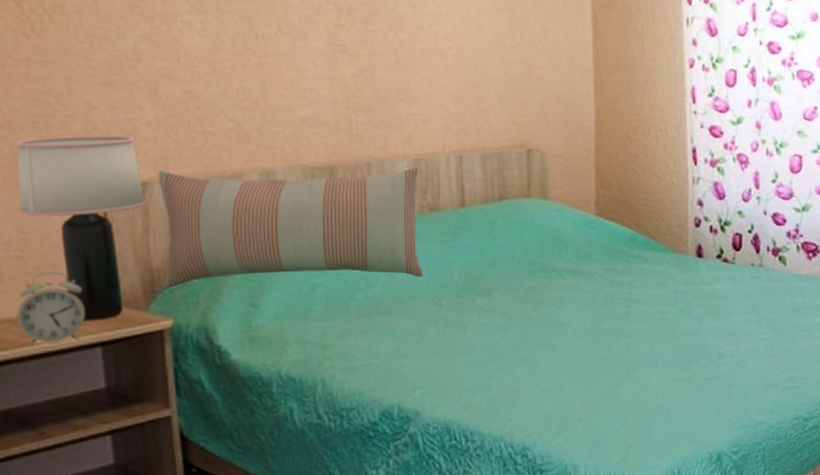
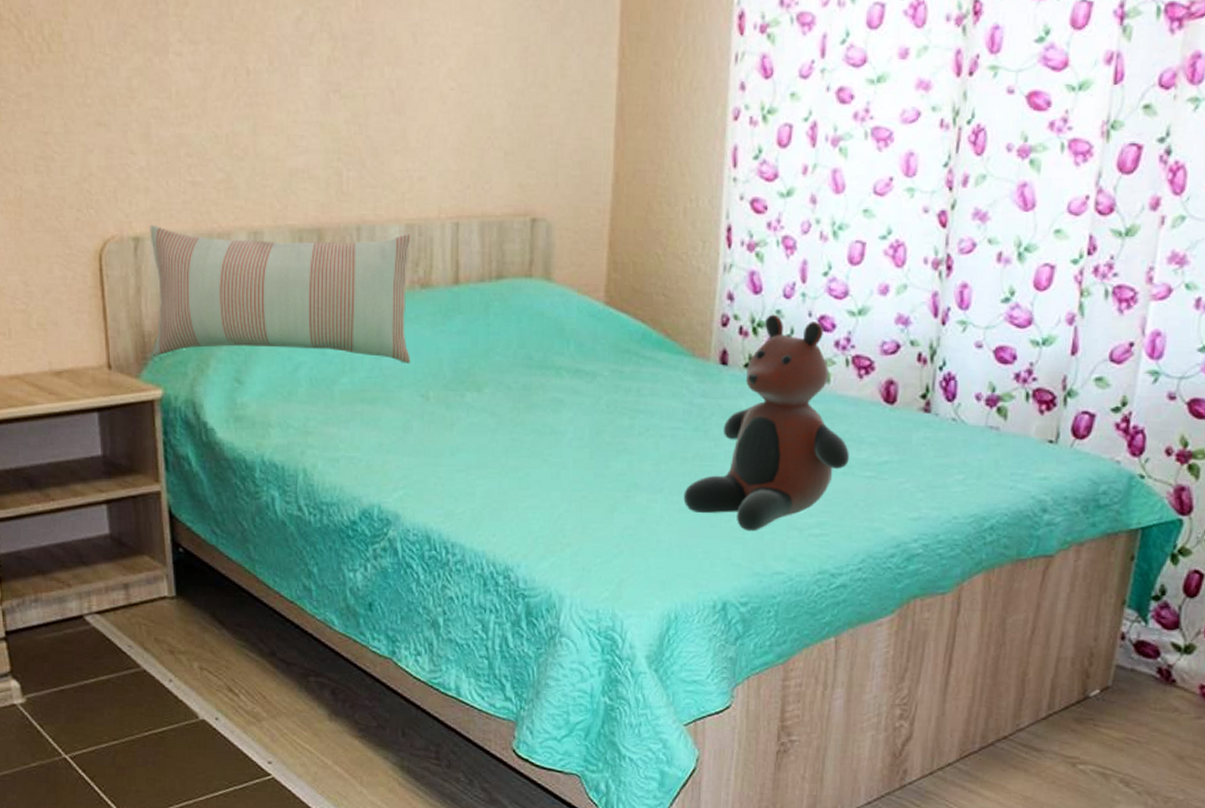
table lamp: present [14,135,146,321] -> none [18,182,138,385]
alarm clock: present [16,271,86,346] -> none [22,328,84,406]
teddy bear: none [676,214,808,392] -> present [683,314,849,532]

